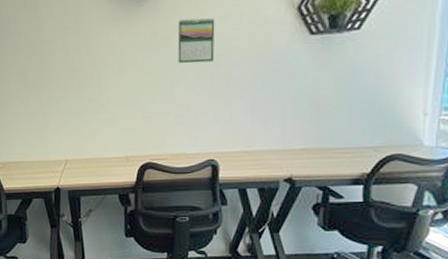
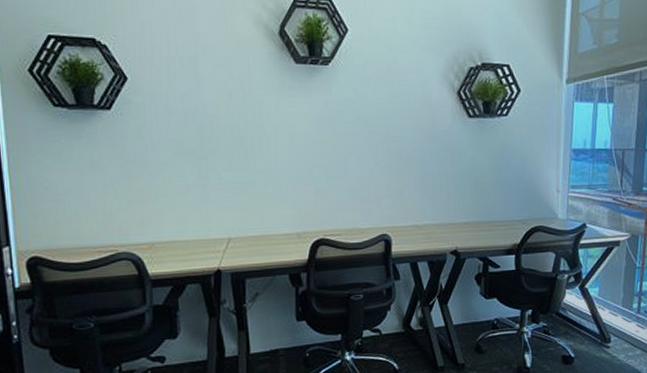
calendar: present [177,18,215,64] -> none [350,94,386,138]

